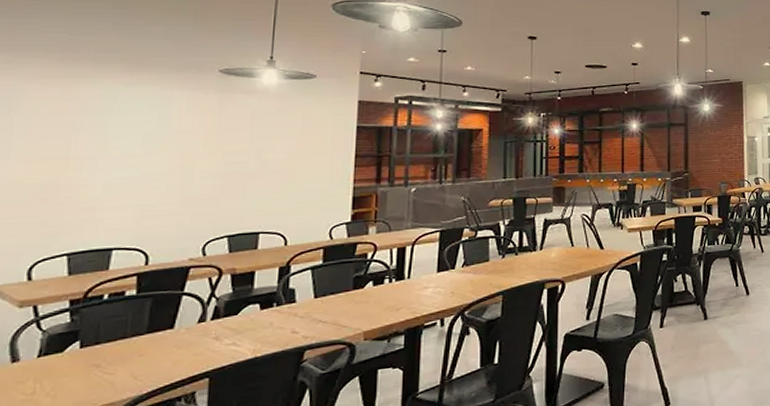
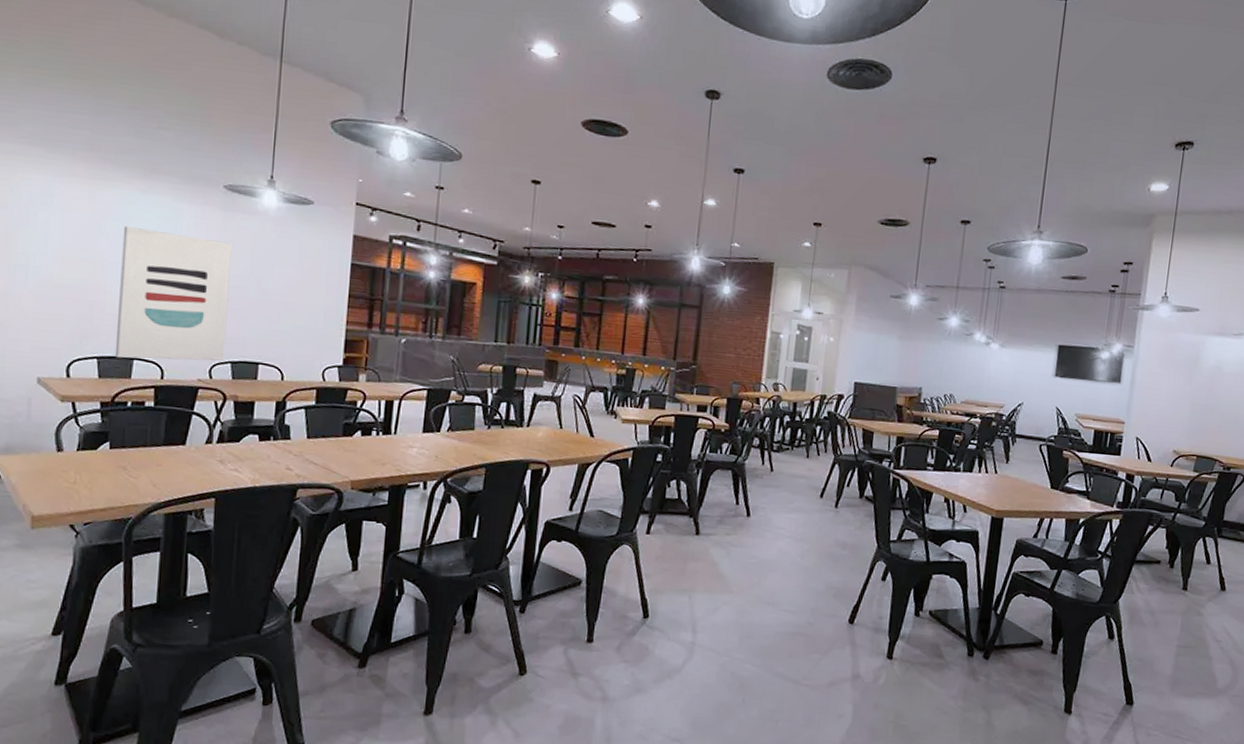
wall art: none [89,118,228,252] -> present [115,225,232,361]

